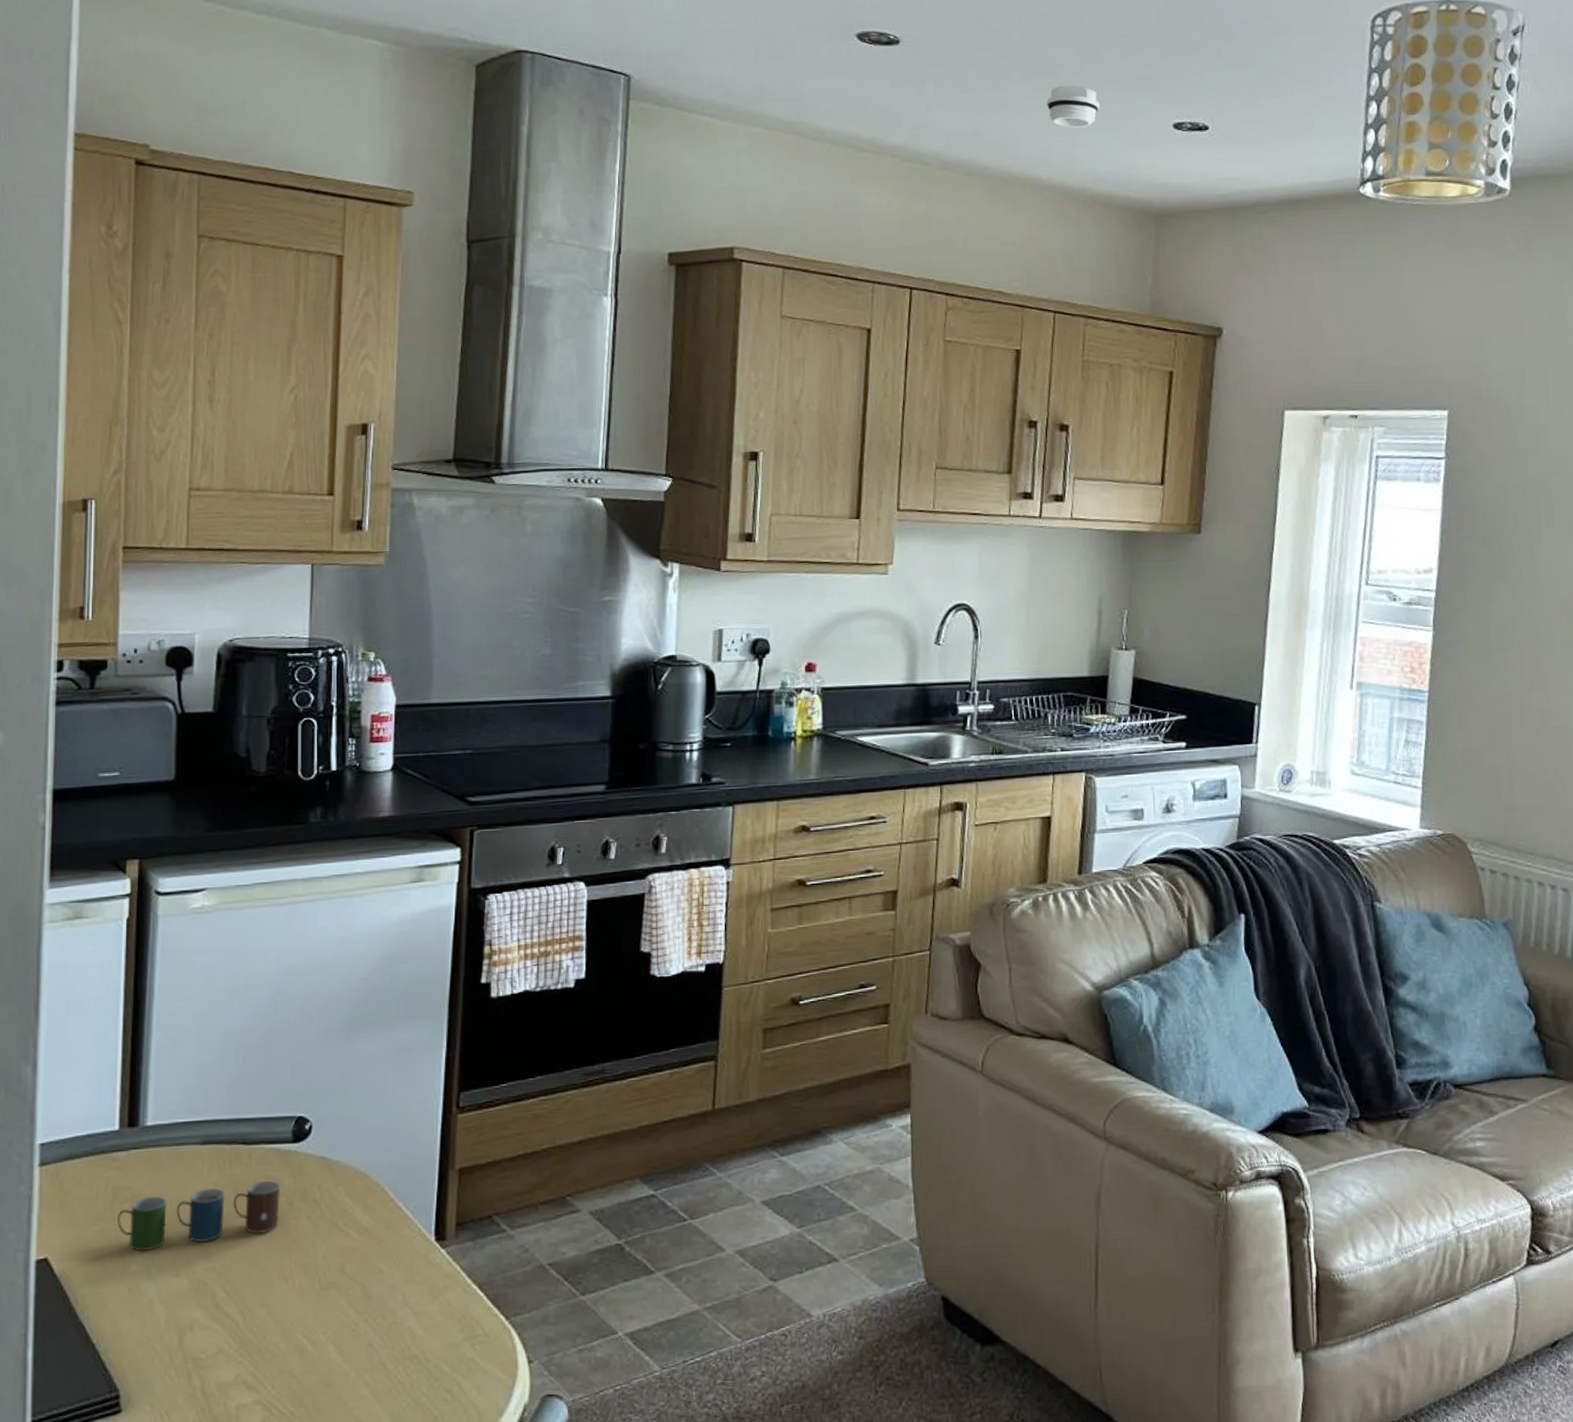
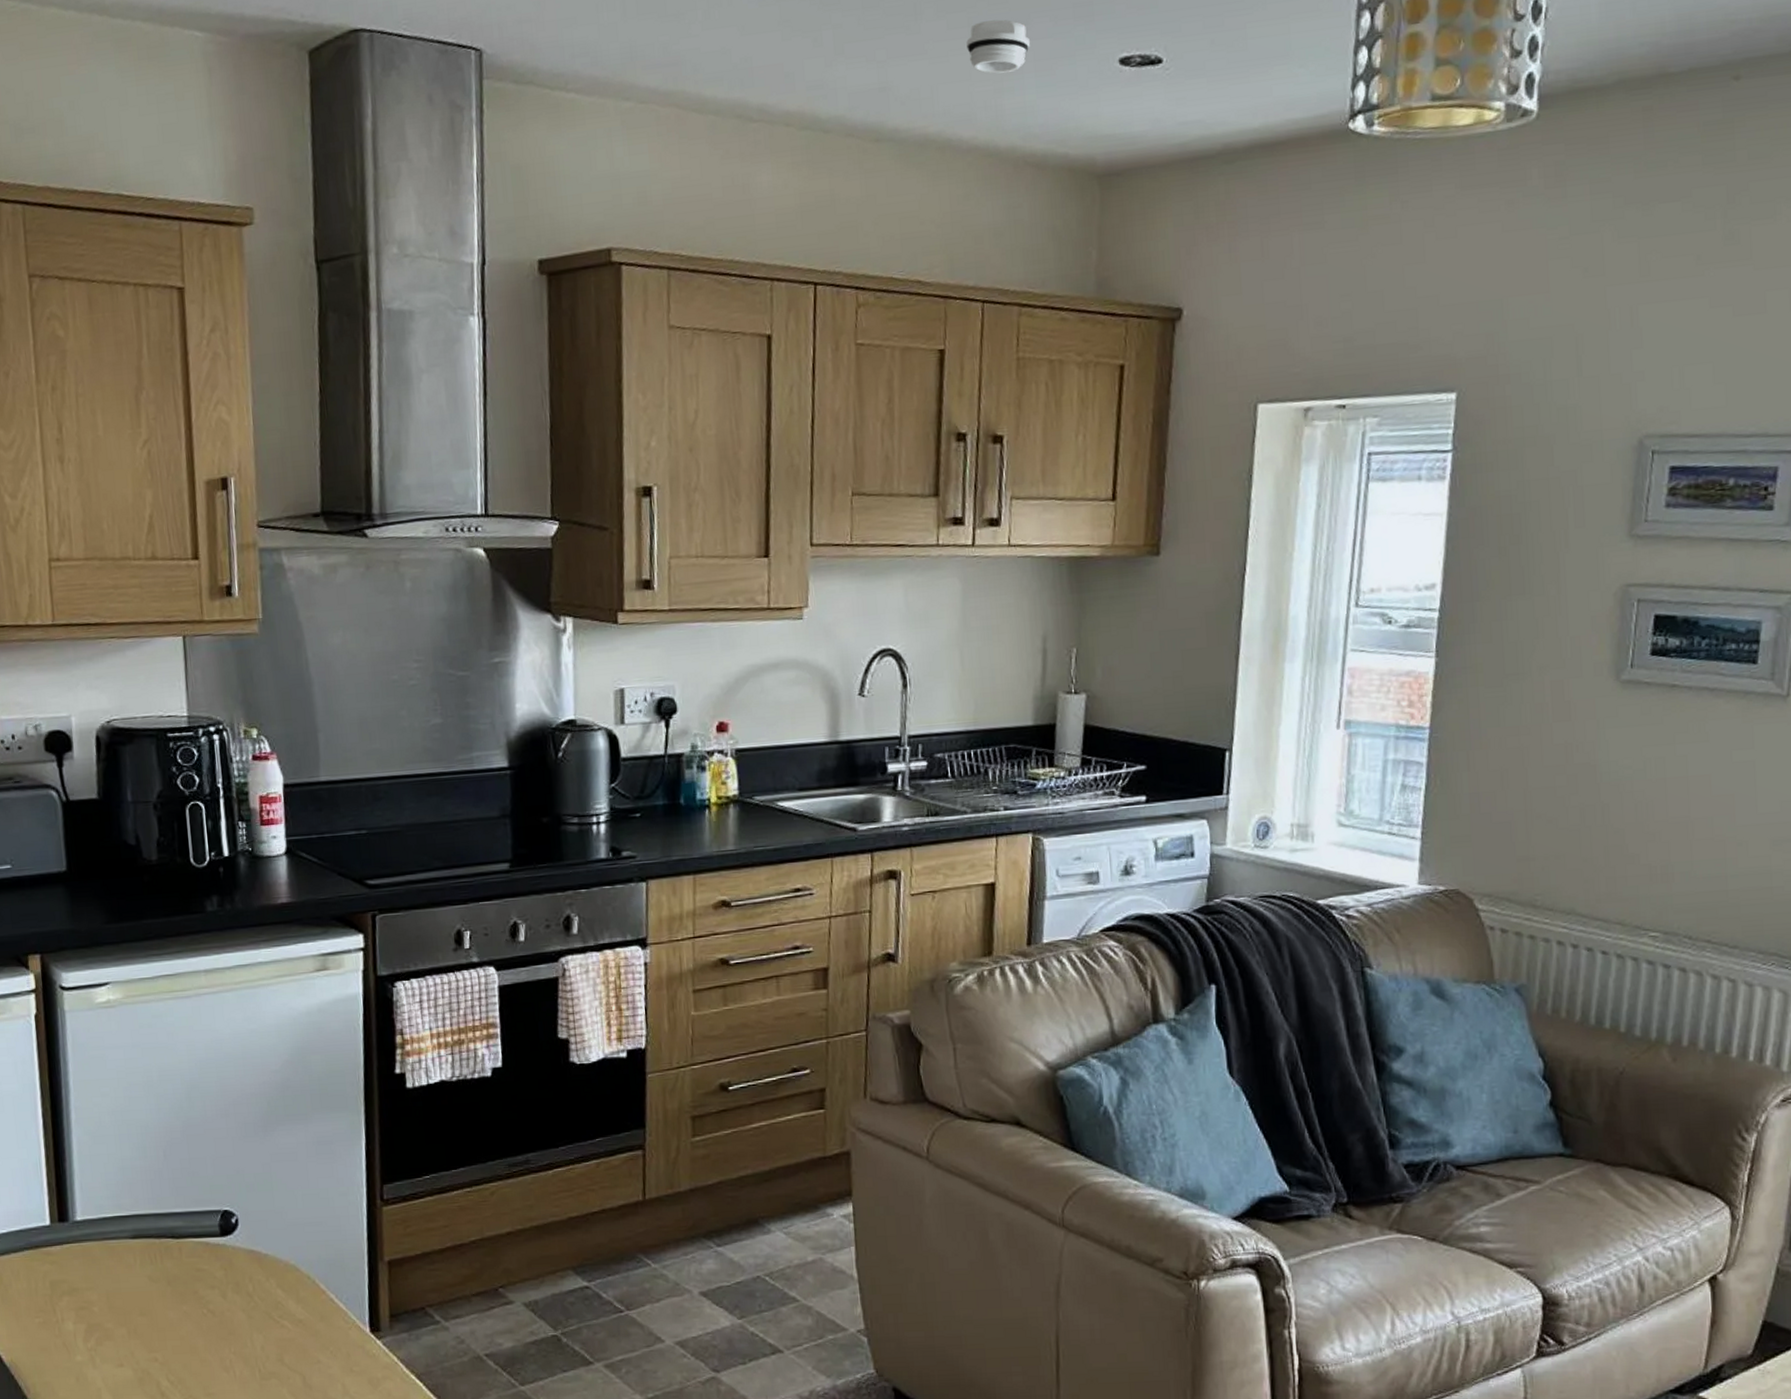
cup: present [117,1180,281,1252] -> none [58,1273,214,1343]

